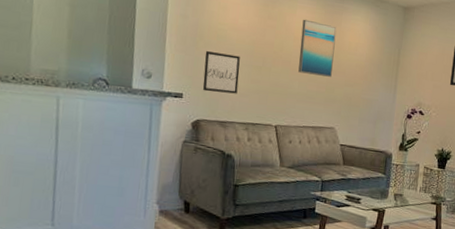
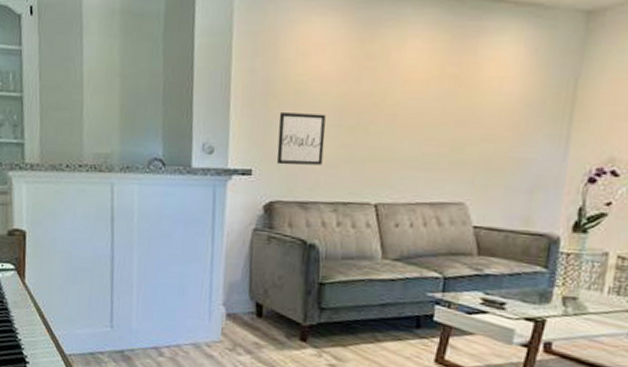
wall art: present [298,19,337,77] -> none [409,52,470,131]

